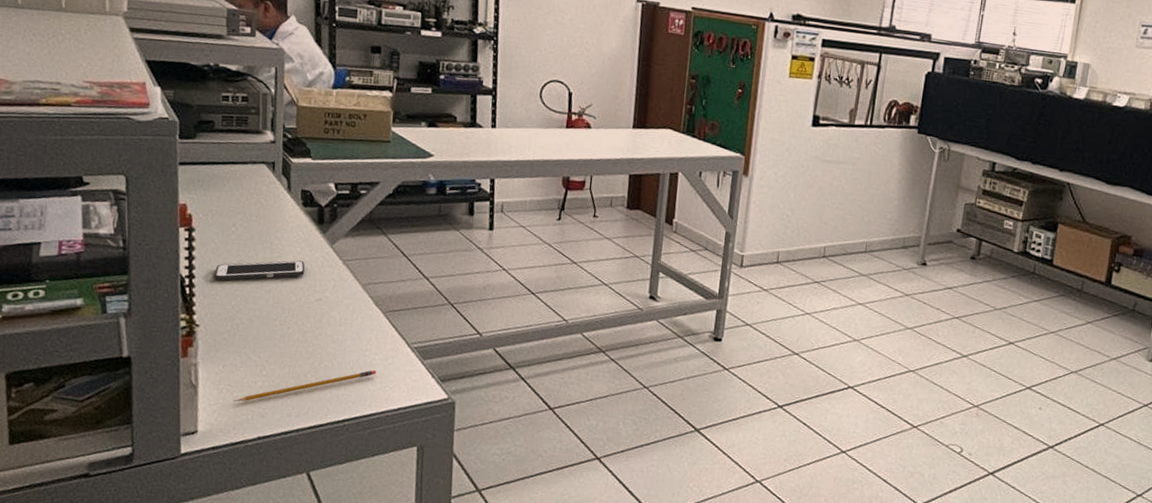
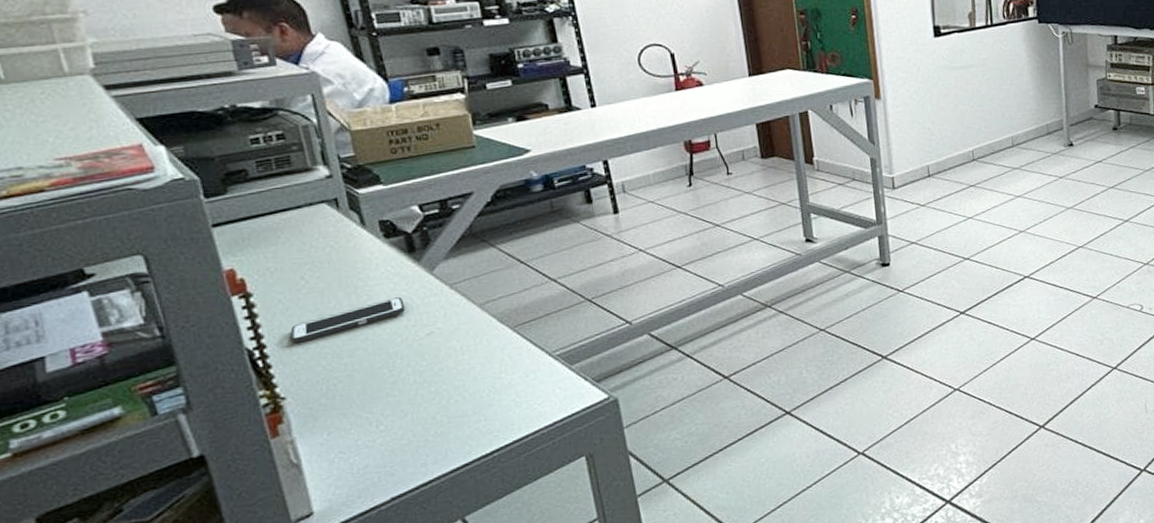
pencil: present [232,370,376,402] -> none [349,391,518,469]

